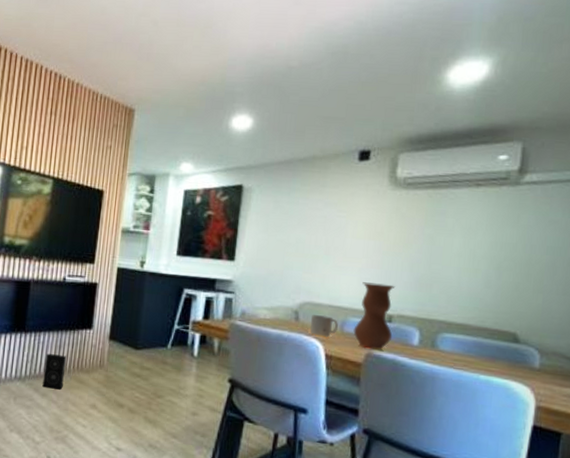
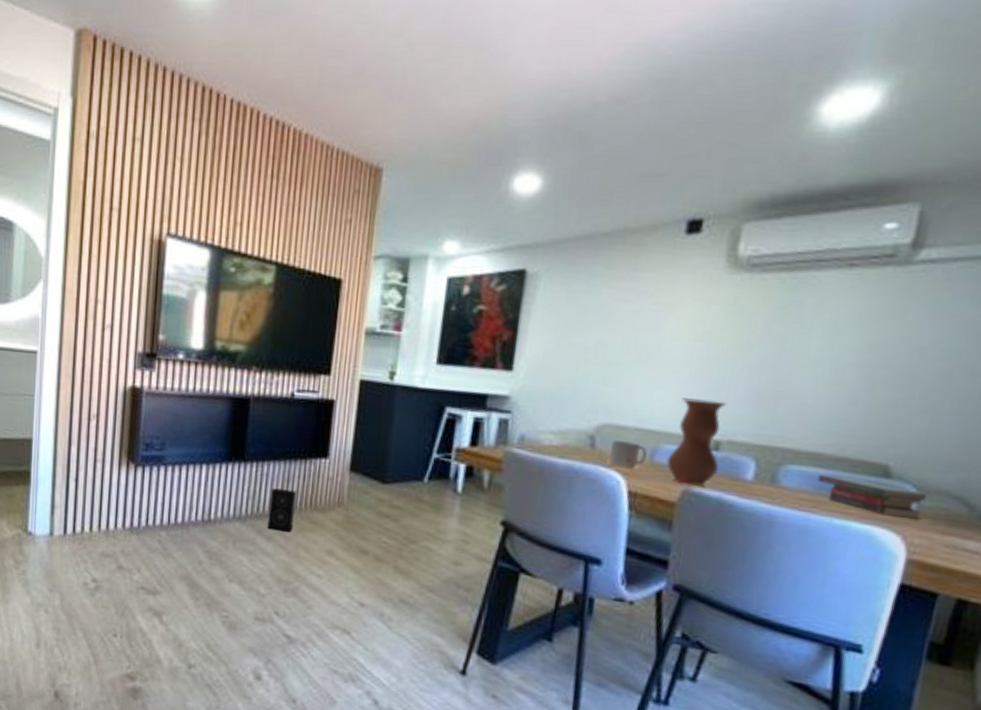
books: none [465,340,546,375] -> present [817,474,926,520]

